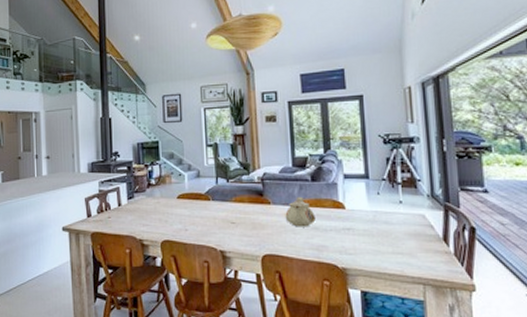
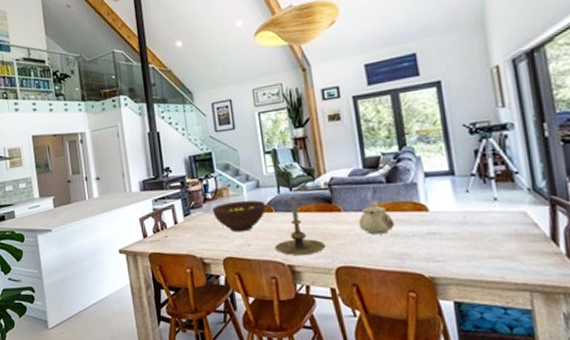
fruit bowl: none [155,189,205,218] -> present [212,200,266,233]
candle holder: none [209,187,255,242] -> present [274,195,326,256]

